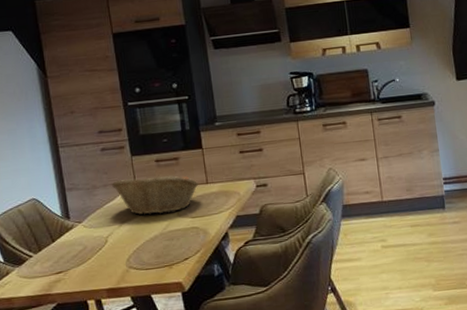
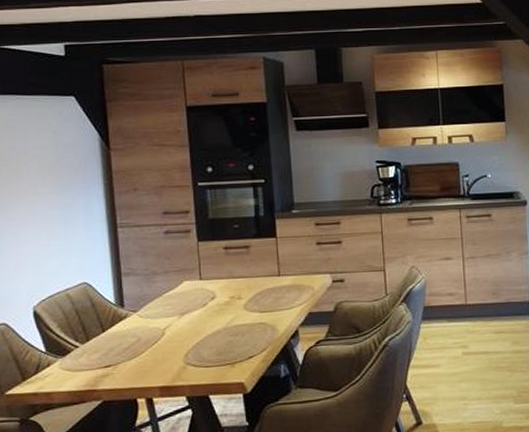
fruit basket: present [111,175,199,216] -> none [173,263,270,308]

